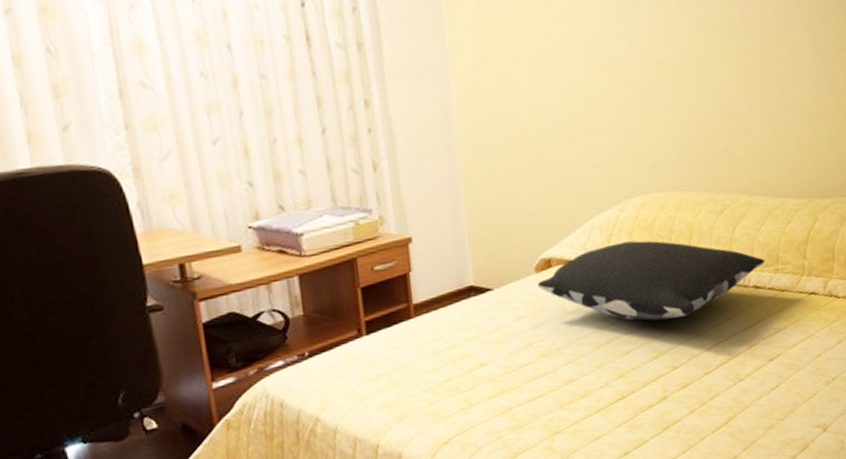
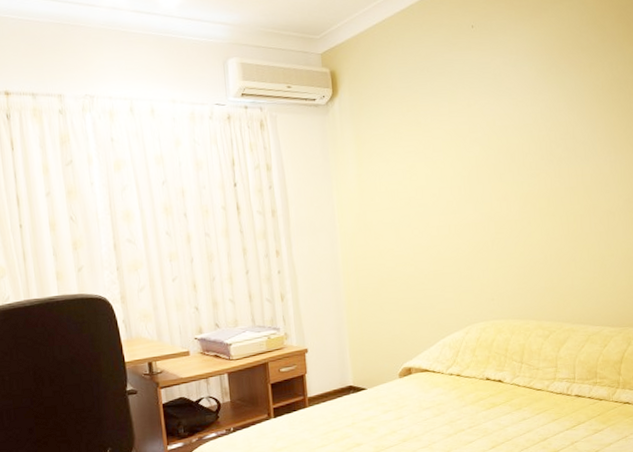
pillow: present [537,240,765,321] -> none [400,356,585,419]

